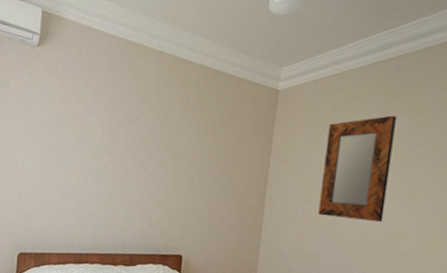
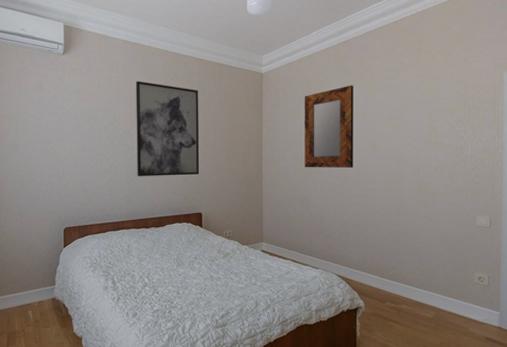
wall art: none [109,86,196,208] -> present [135,81,200,176]

